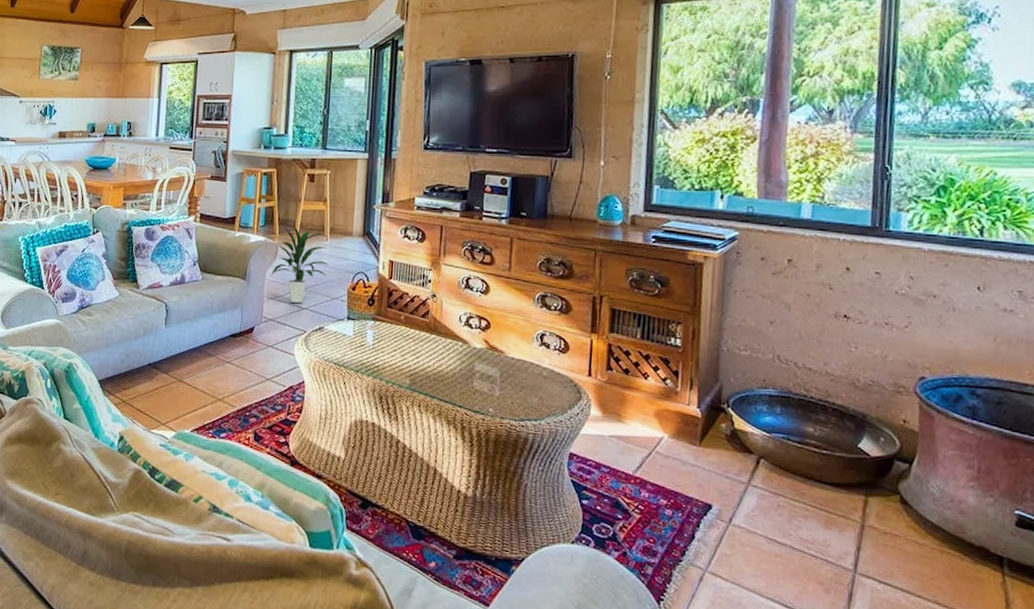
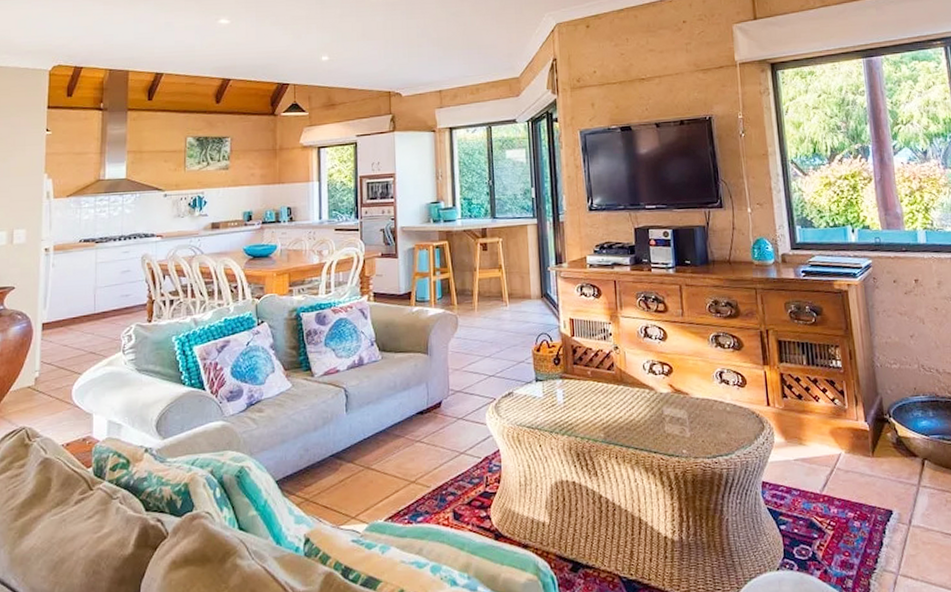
indoor plant: present [271,225,329,303] -> none [454,294,511,371]

